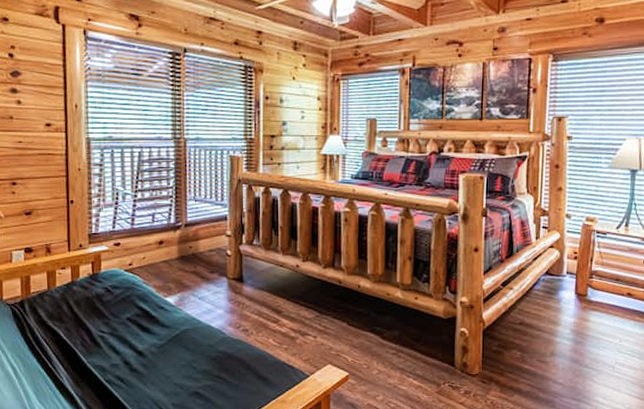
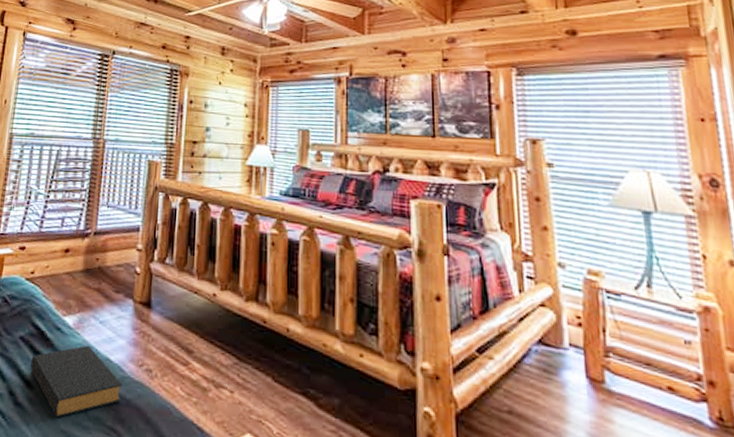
hardback book: none [139,317,225,375] -> present [30,345,123,418]

